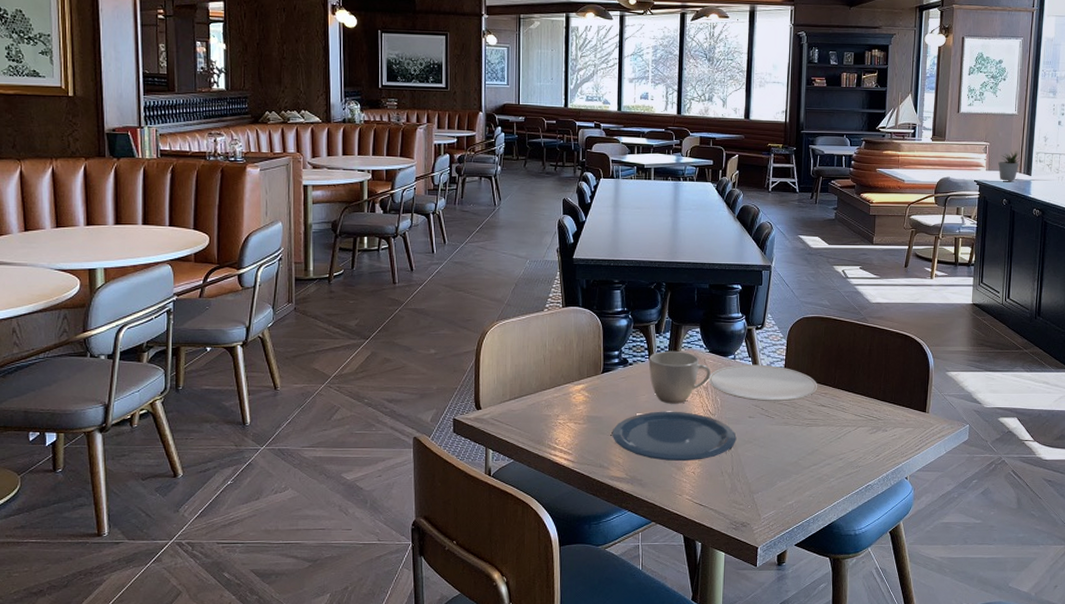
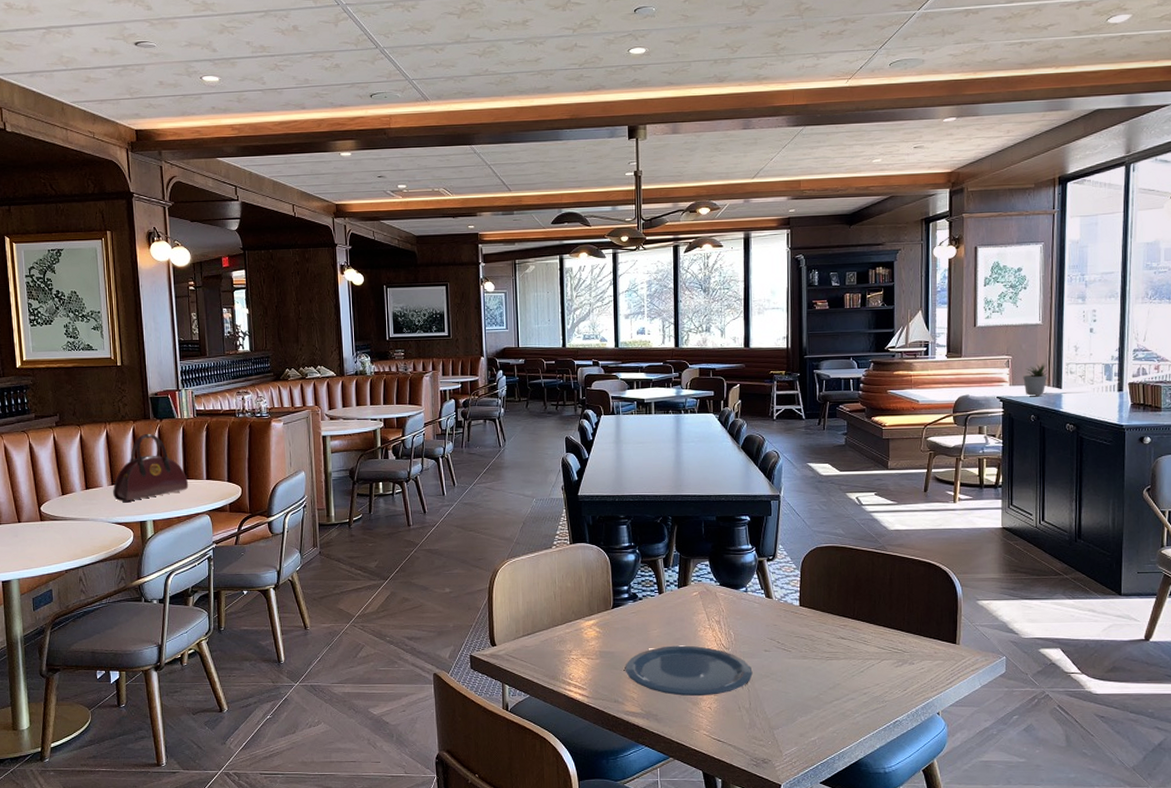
handbag: none [58,172,148,247] -> present [113,433,189,502]
cup: present [648,350,711,404] -> none [658,584,723,638]
plate: present [708,364,818,402] -> none [720,596,836,635]

